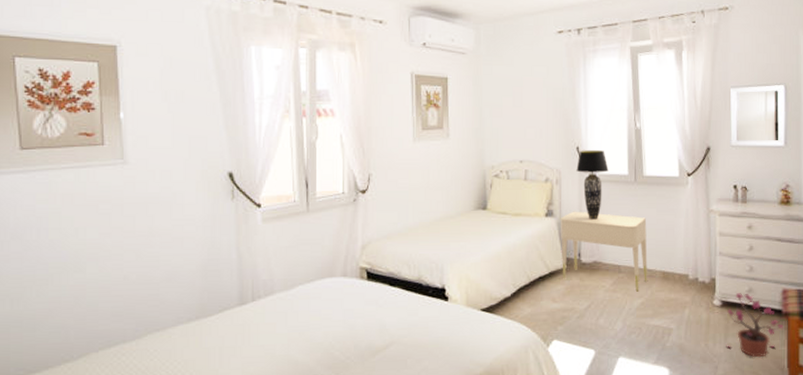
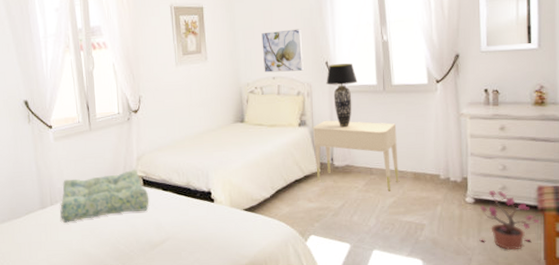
seat cushion: none [263,259,373,323] -> present [60,169,149,223]
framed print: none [510,109,553,155] -> present [261,29,304,73]

